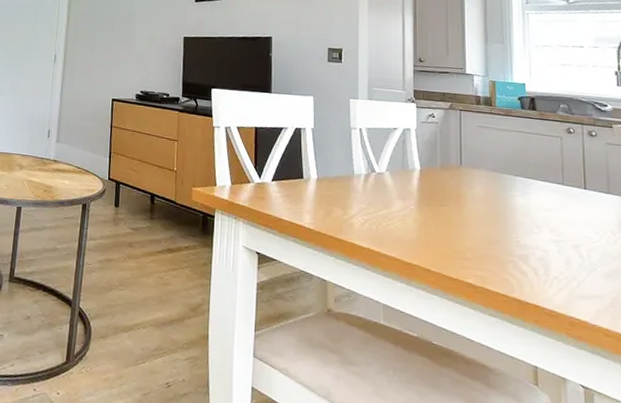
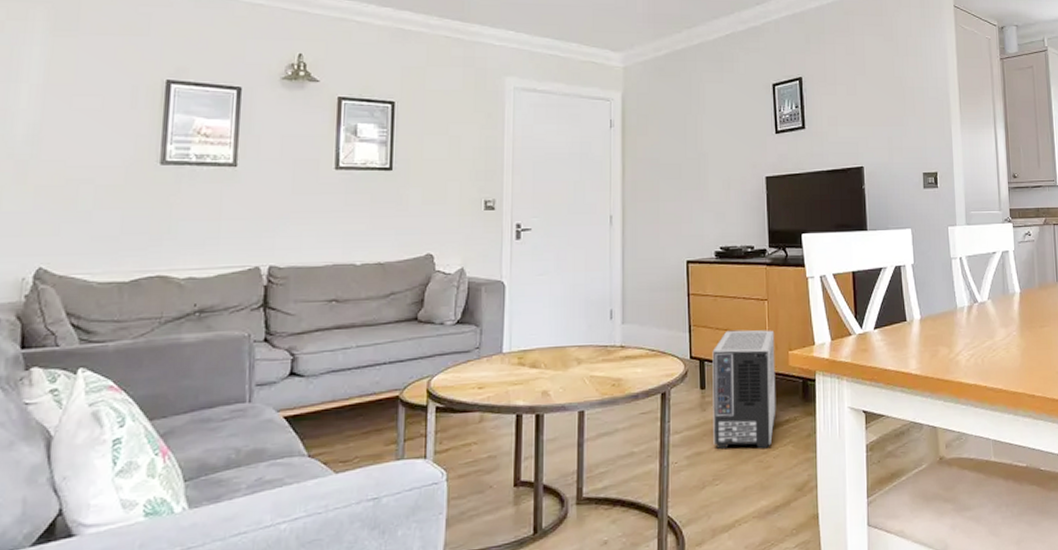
air purifier: none [122,161,182,268] -> present [712,329,776,450]

